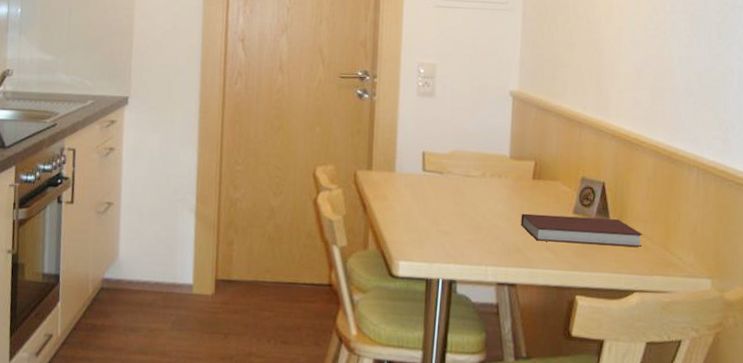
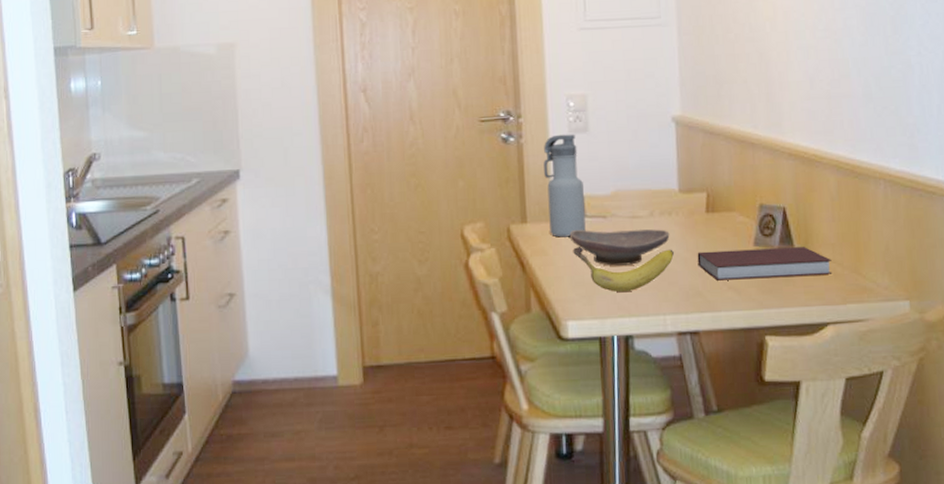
water bottle: none [392,96,425,187] -> present [543,134,586,238]
decorative bowl: none [408,182,498,218] -> present [569,229,670,266]
fruit: none [410,196,500,241] -> present [573,247,674,292]

